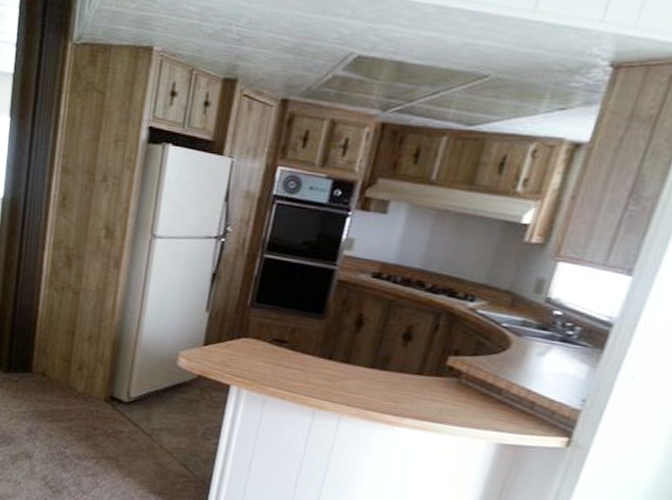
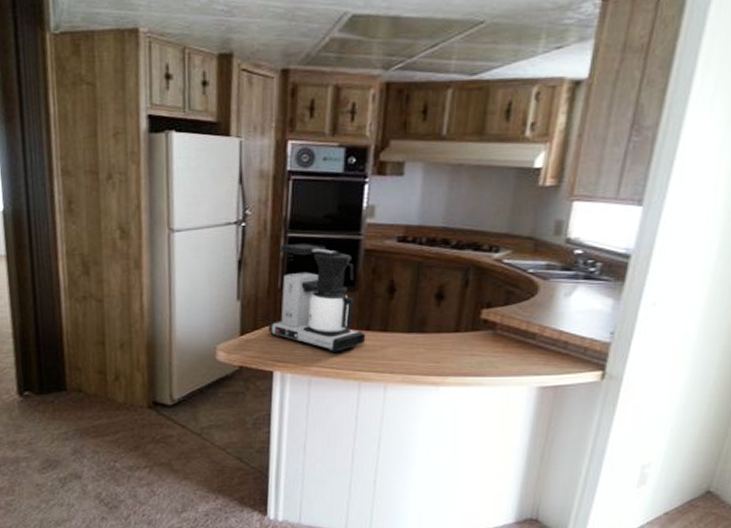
coffee maker: none [231,264,327,377] -> present [268,242,366,353]

